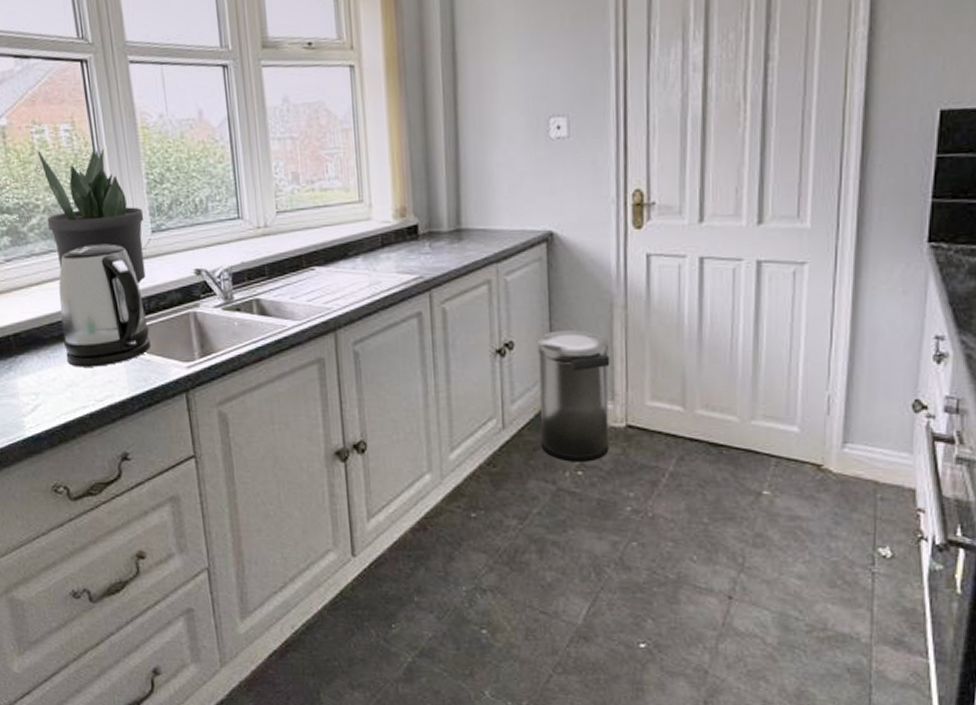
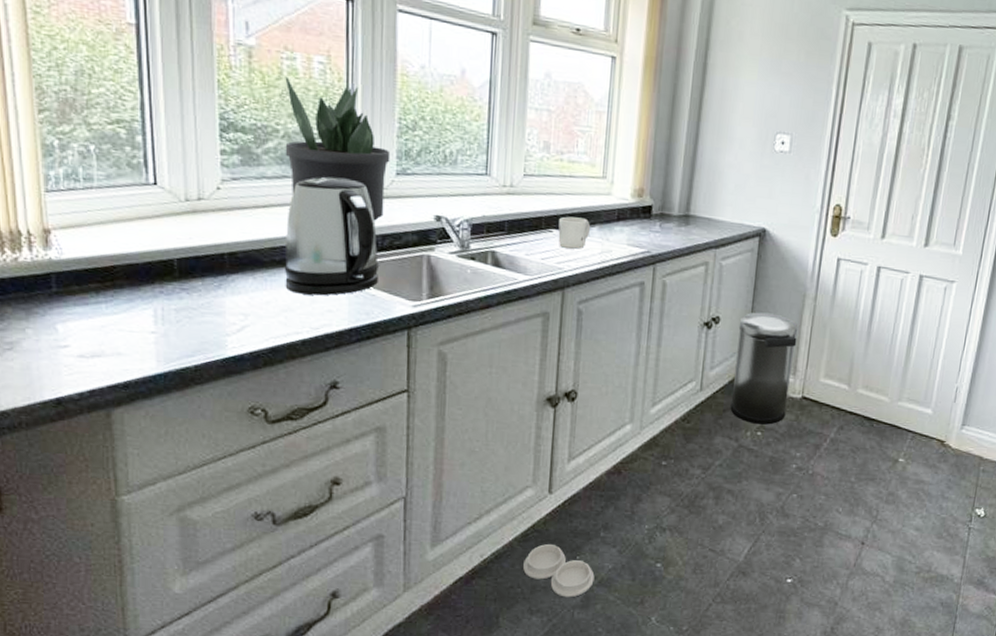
mug: none [320,249,355,285] -> present [558,216,591,249]
pet bowl: none [337,611,415,671] -> present [523,543,595,598]

